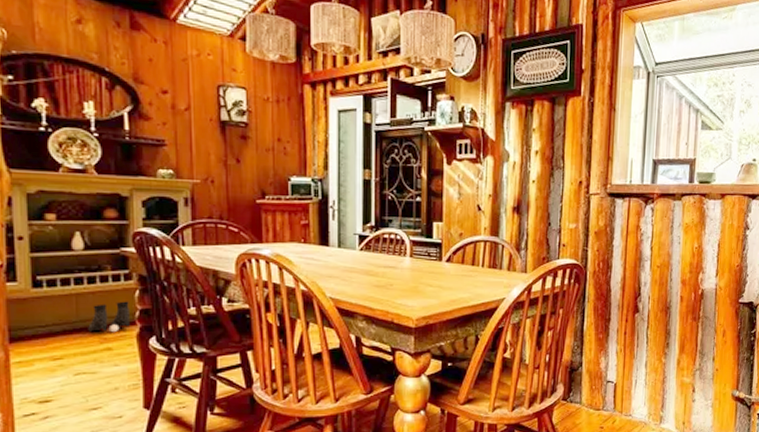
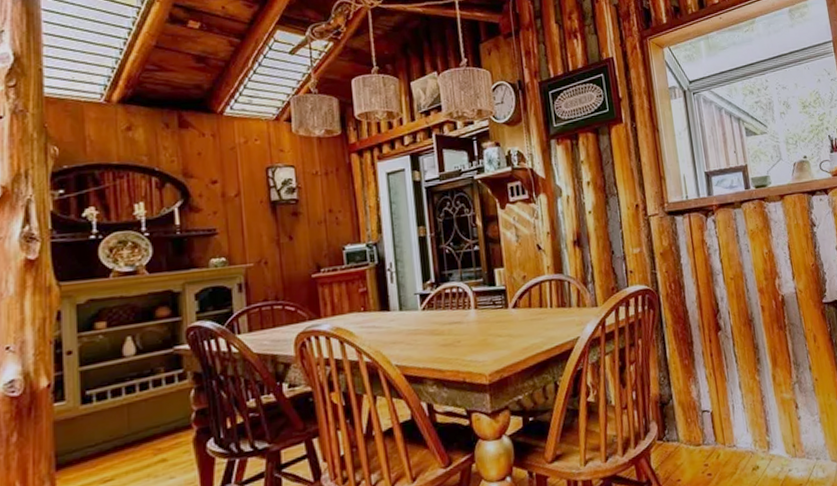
boots: present [88,301,130,333] -> none [141,403,185,444]

